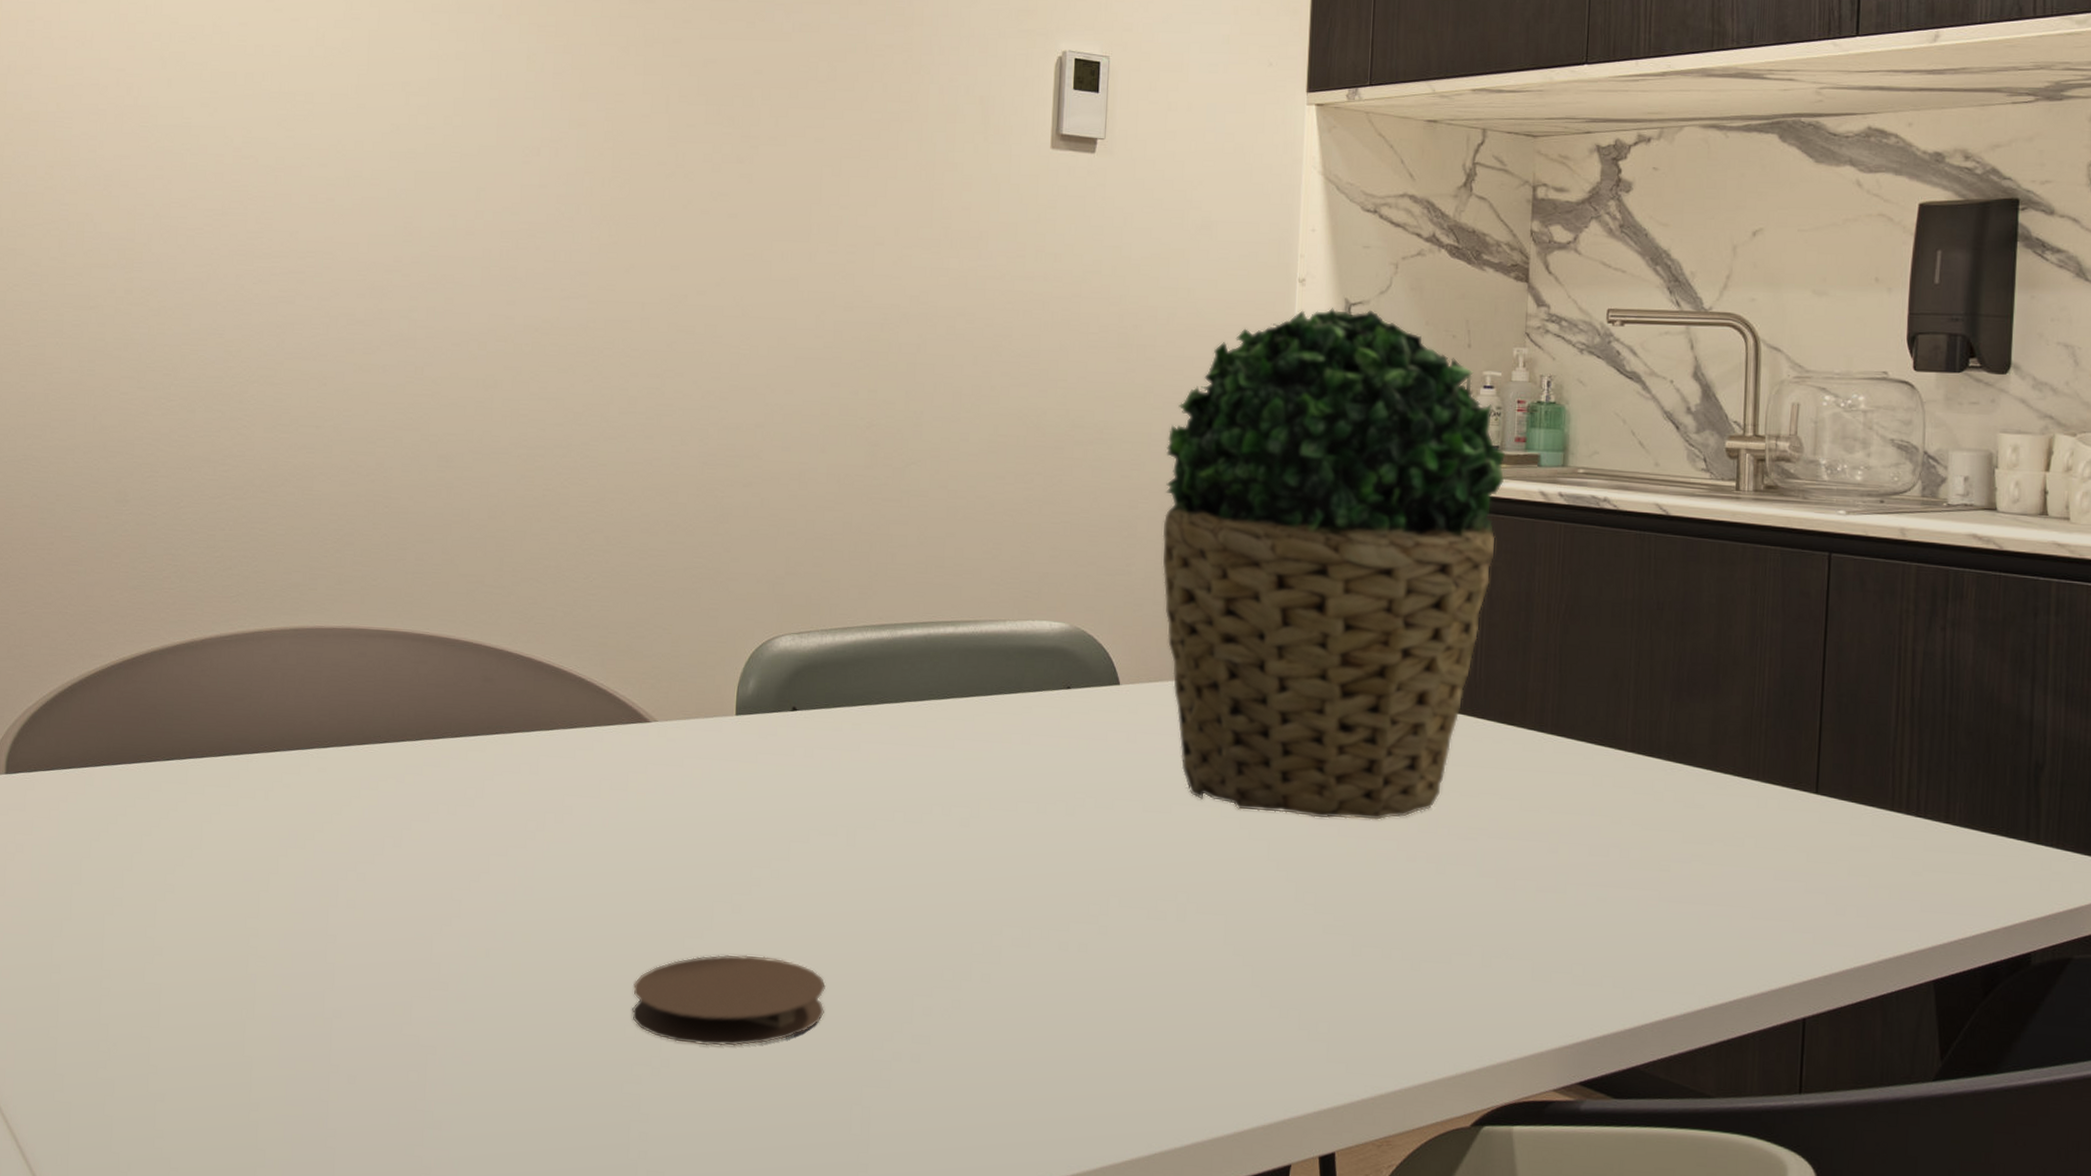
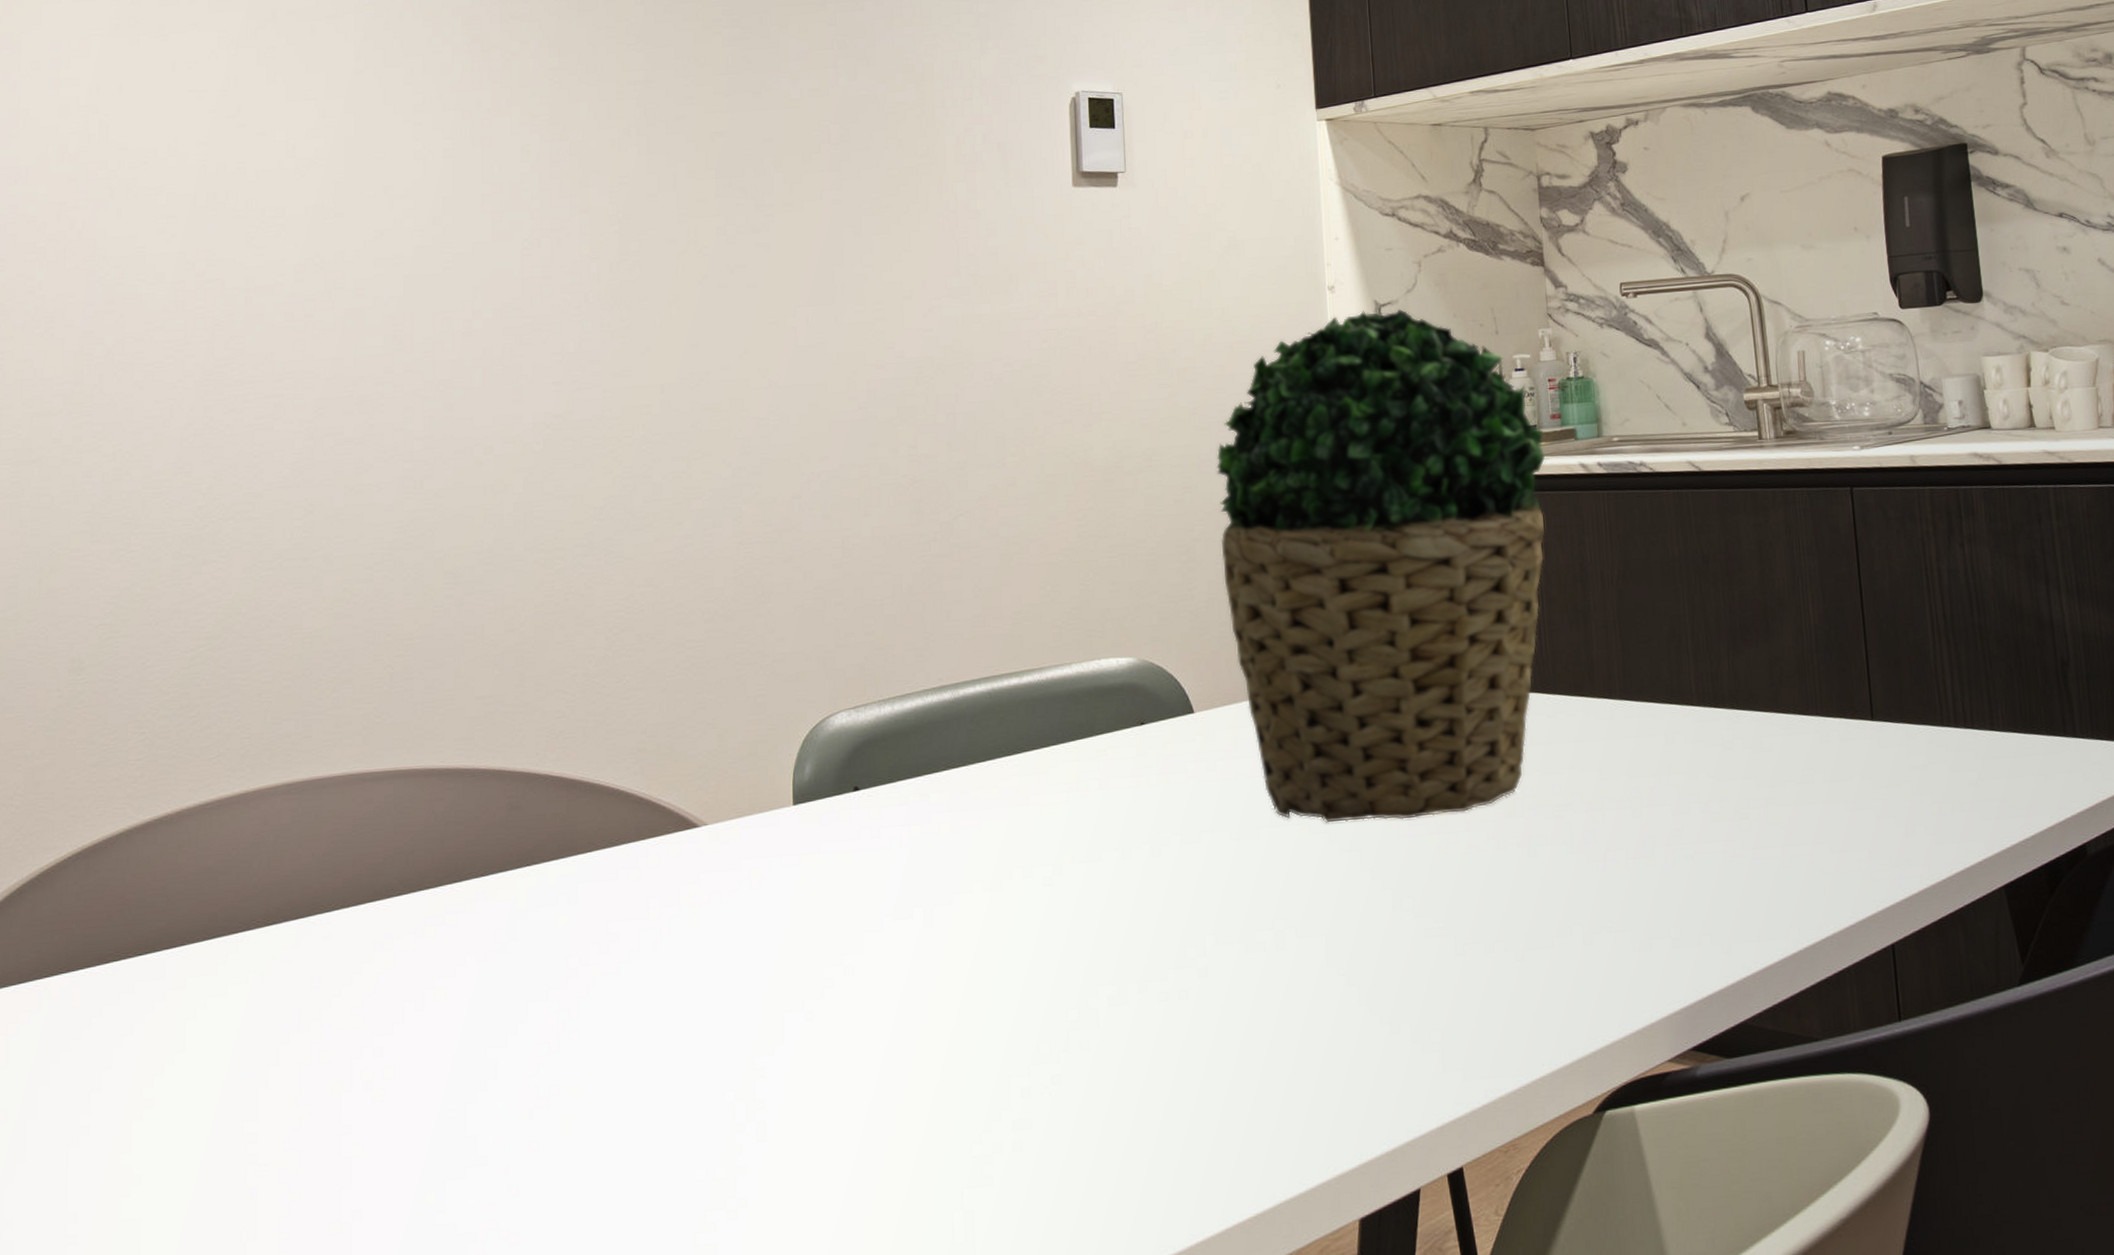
coaster: present [632,954,827,1046] -> none [700,1063,915,1177]

